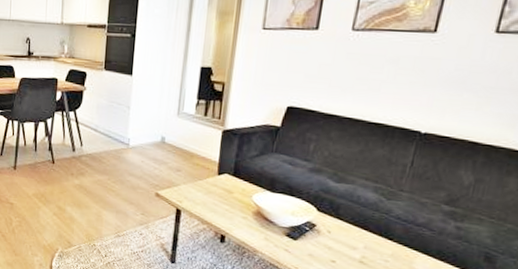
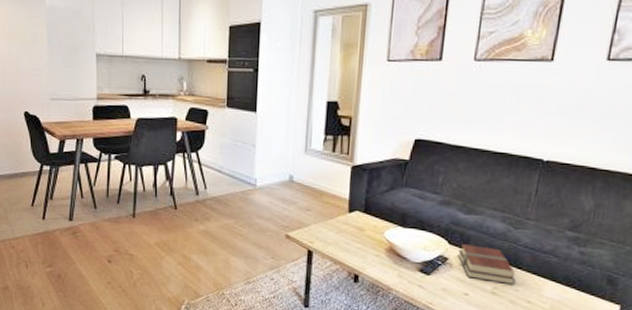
books: none [326,212,386,256] -> present [457,244,516,286]

